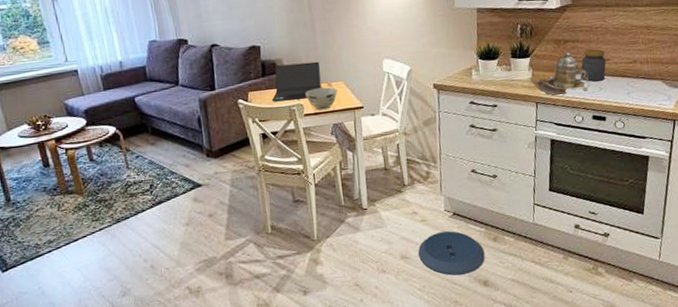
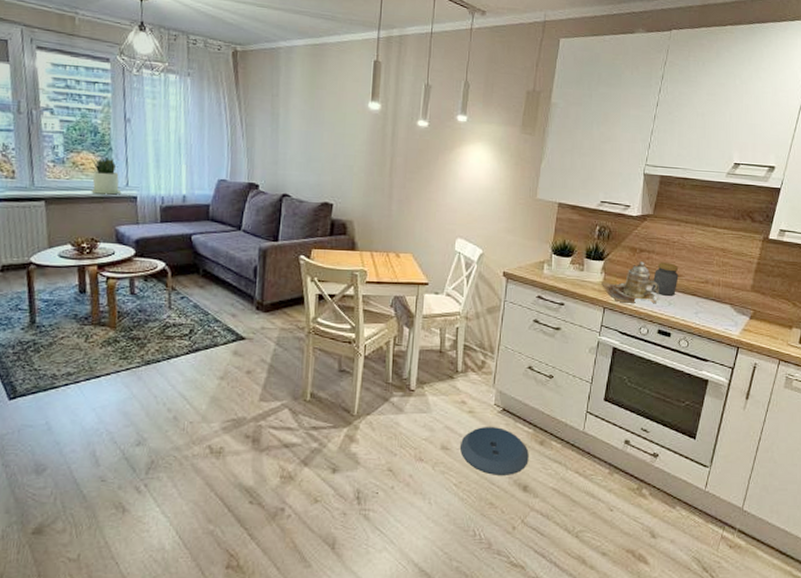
planter: none [29,37,63,74] -> present [91,157,122,195]
laptop: present [272,61,322,102] -> none [336,227,392,265]
bowl: present [305,87,338,110] -> none [371,256,405,280]

